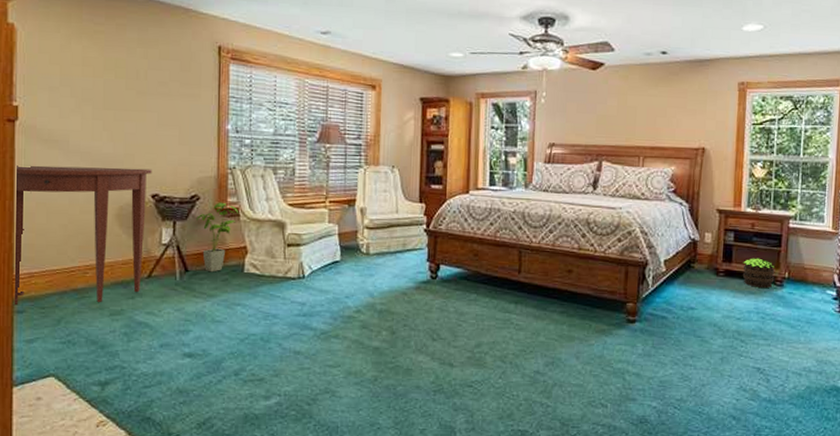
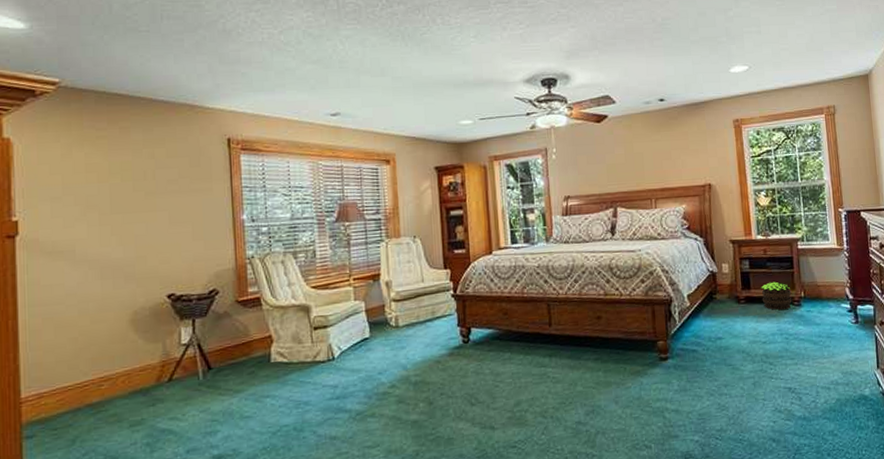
console table: present [12,165,152,306] -> none [19,269,166,431]
house plant: present [196,202,238,272] -> none [217,293,260,367]

